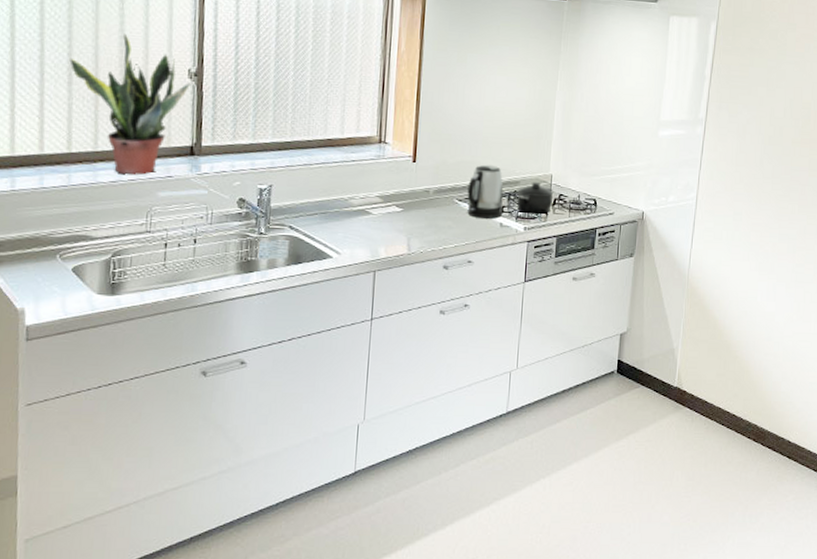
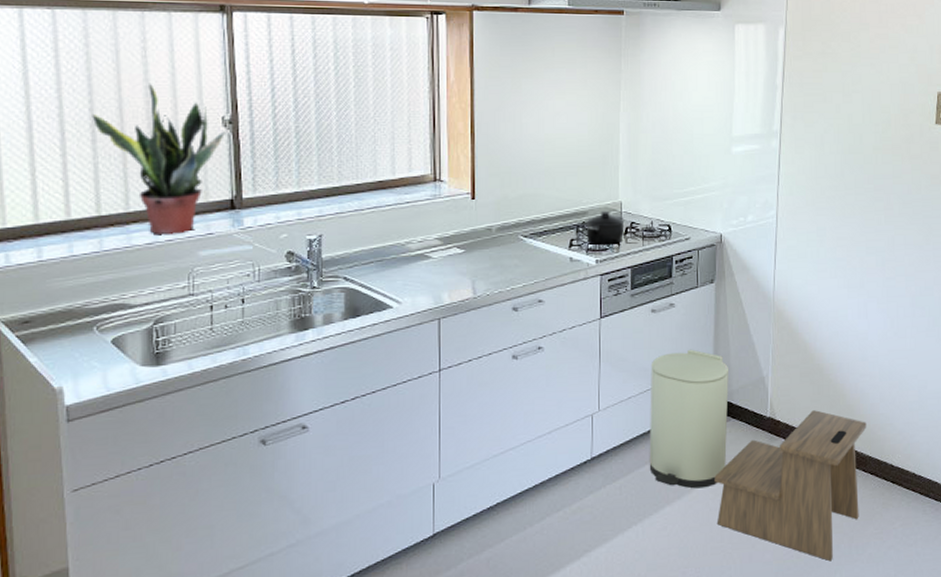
kettle: present [467,164,504,219] -> none [532,196,571,254]
pedal bin: none [560,317,642,449] -> present [649,349,729,489]
step stool: none [620,384,768,528] -> present [714,410,867,562]

